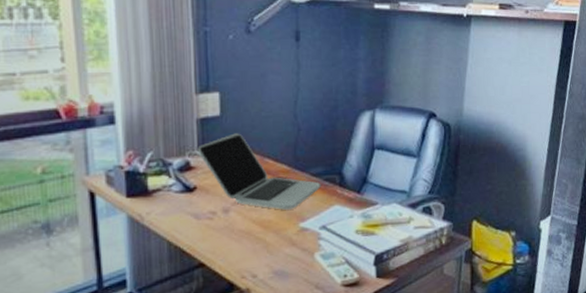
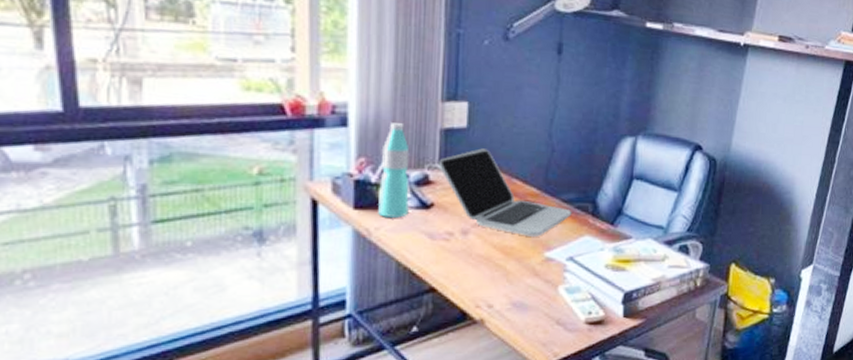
water bottle: none [147,117,175,203] -> present [378,123,410,218]

